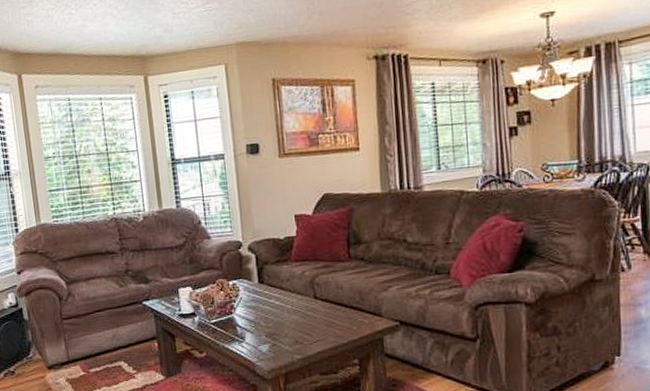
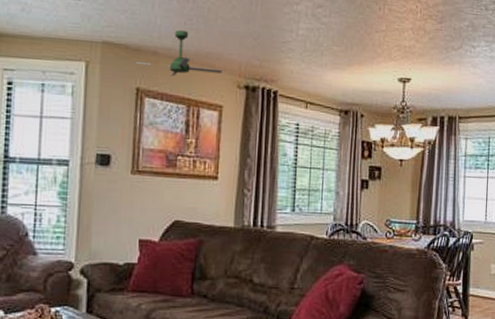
ceiling fan: none [269,15,350,62] -> present [136,29,222,77]

